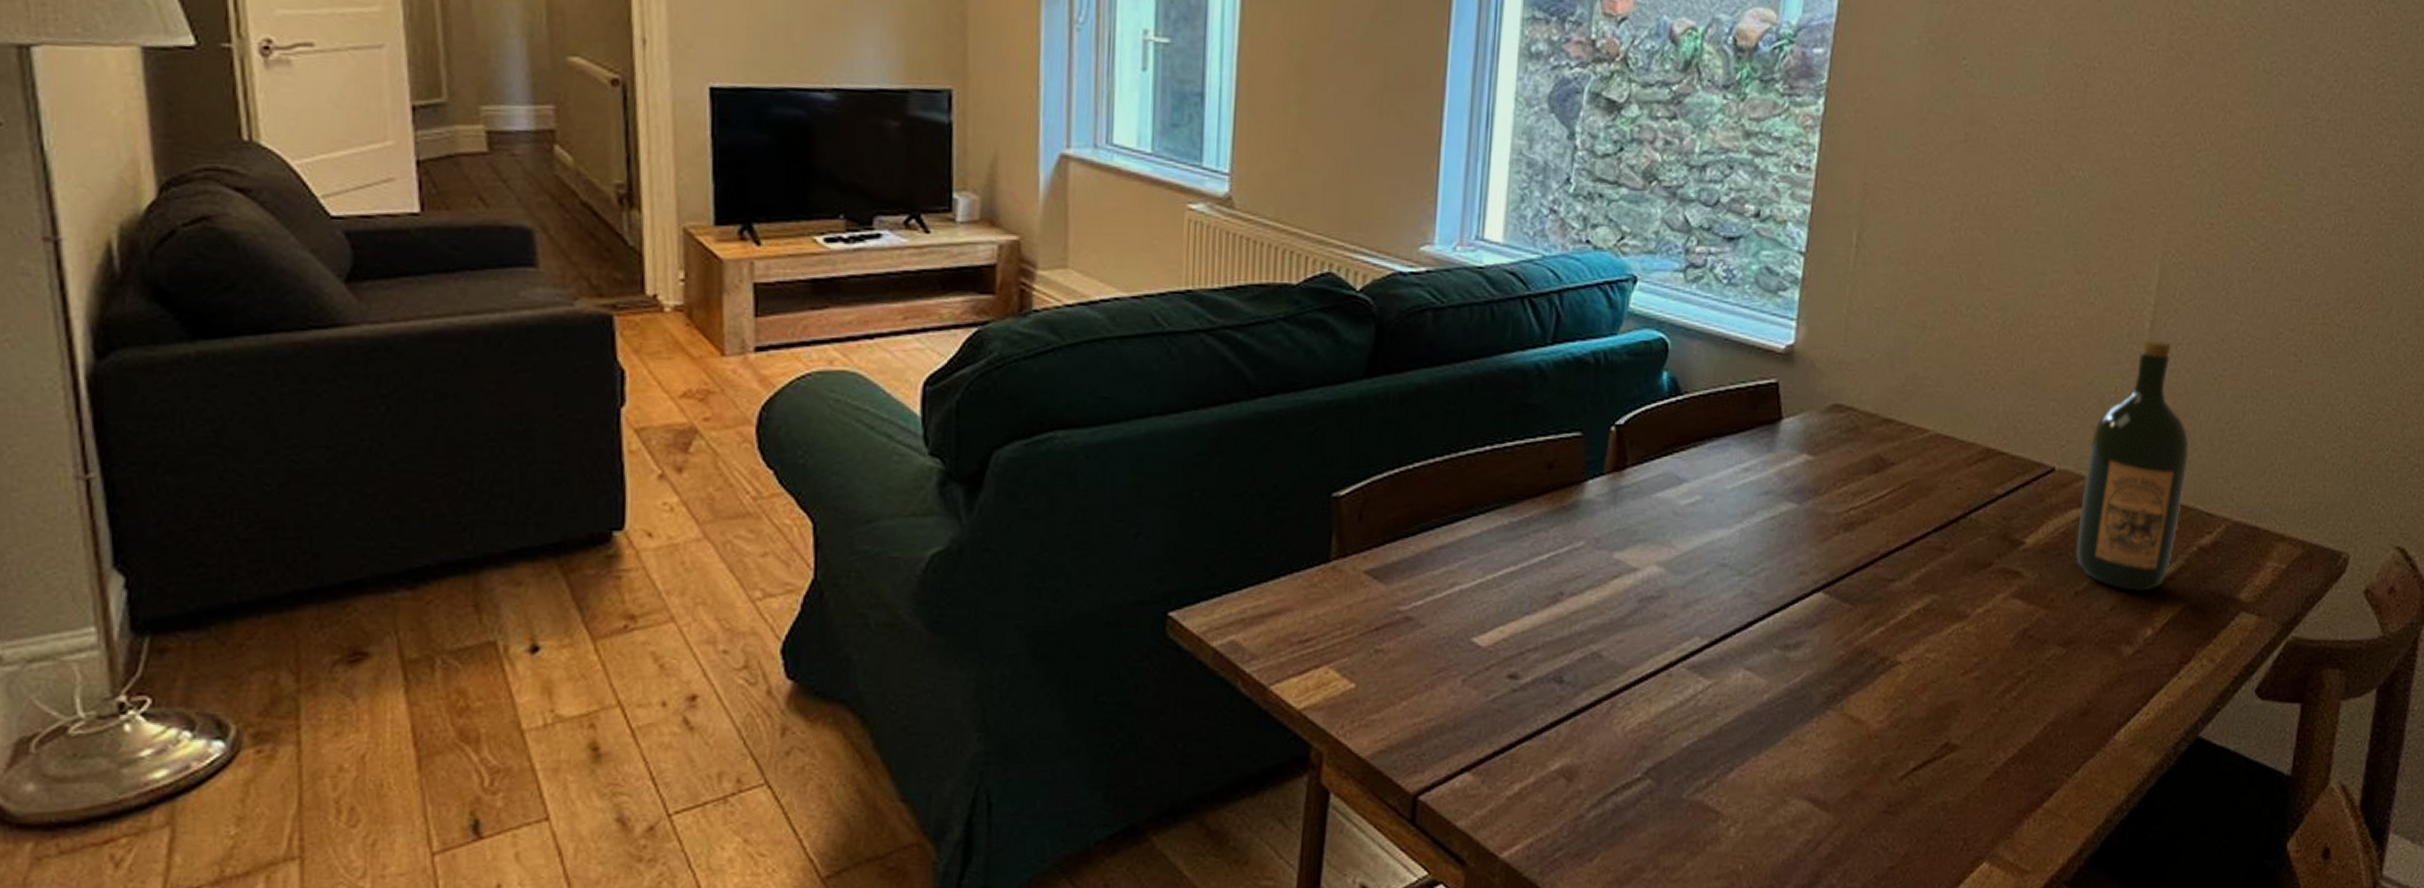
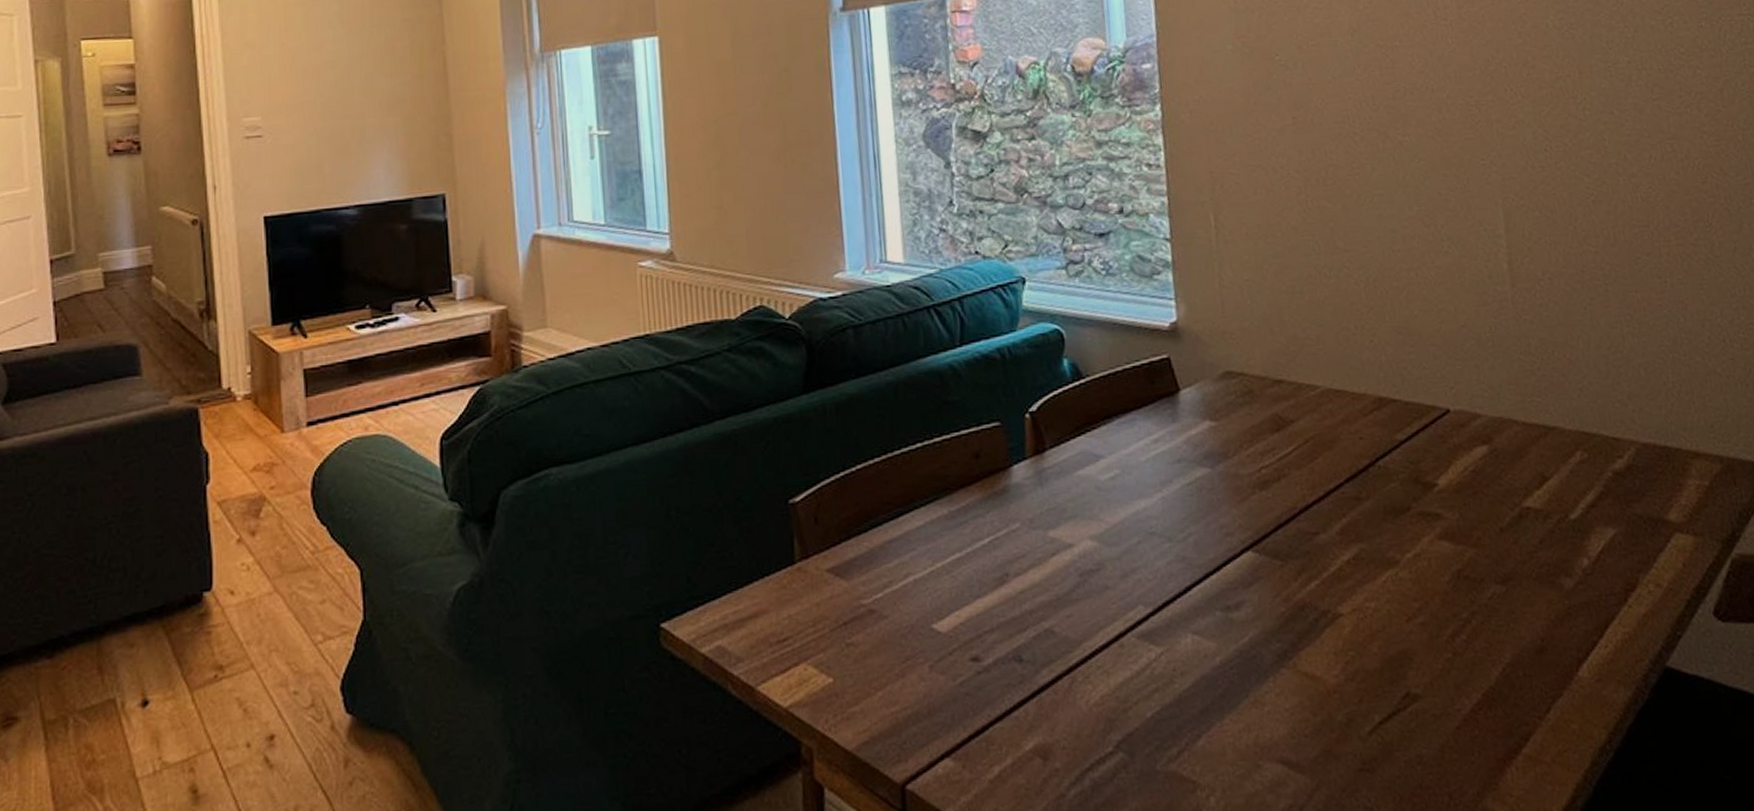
wine bottle: present [2075,338,2190,591] -> none [1478,278,1588,522]

